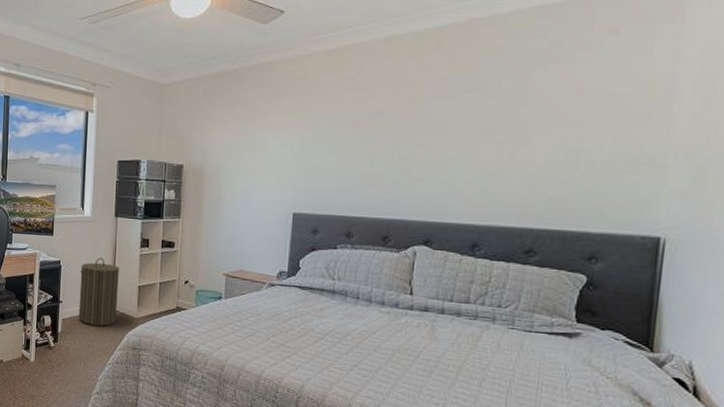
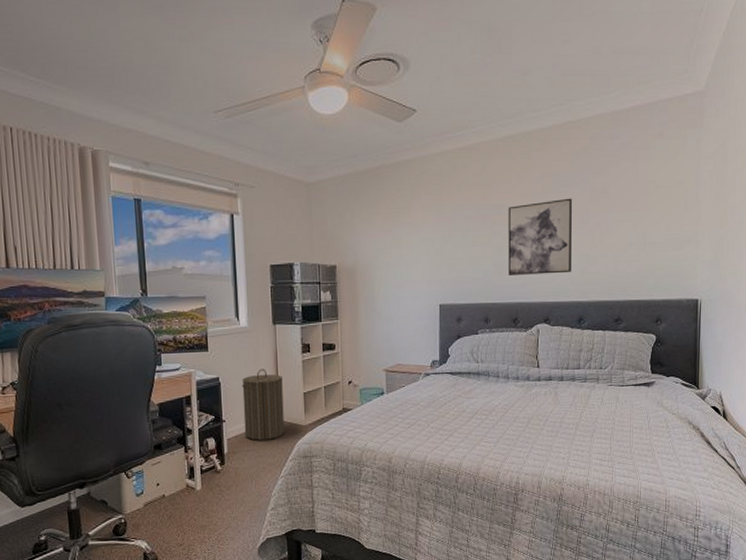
wall art: none [381,105,474,191] -> present [508,198,572,275]

